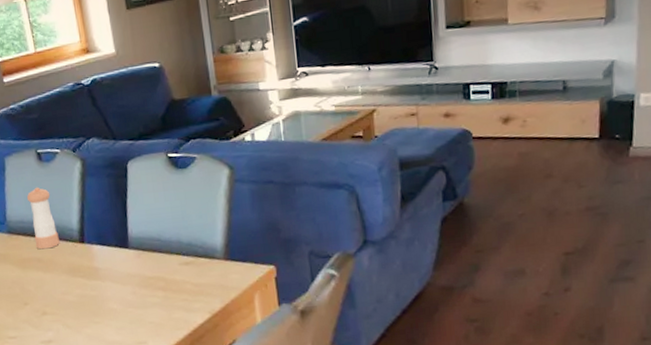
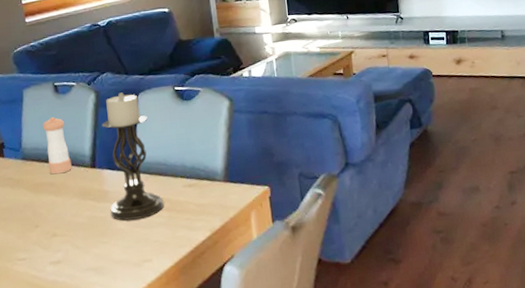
candle holder: none [89,160,159,300] -> present [101,92,165,221]

